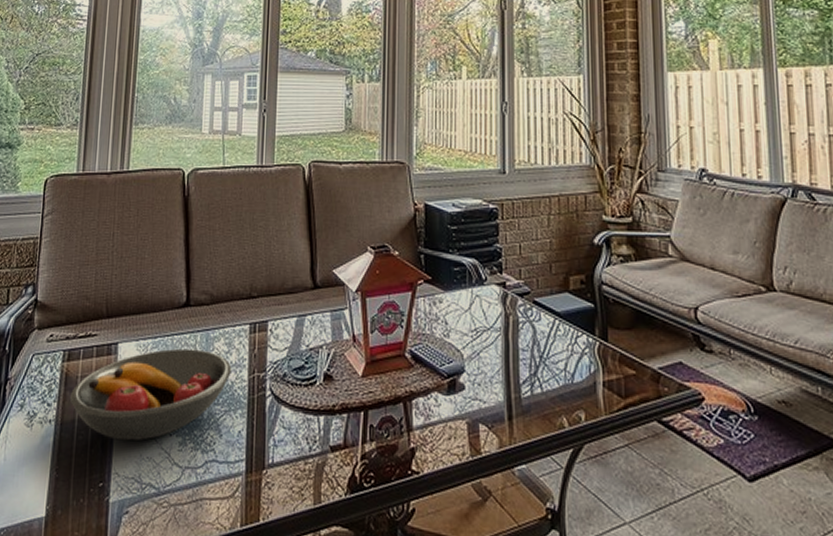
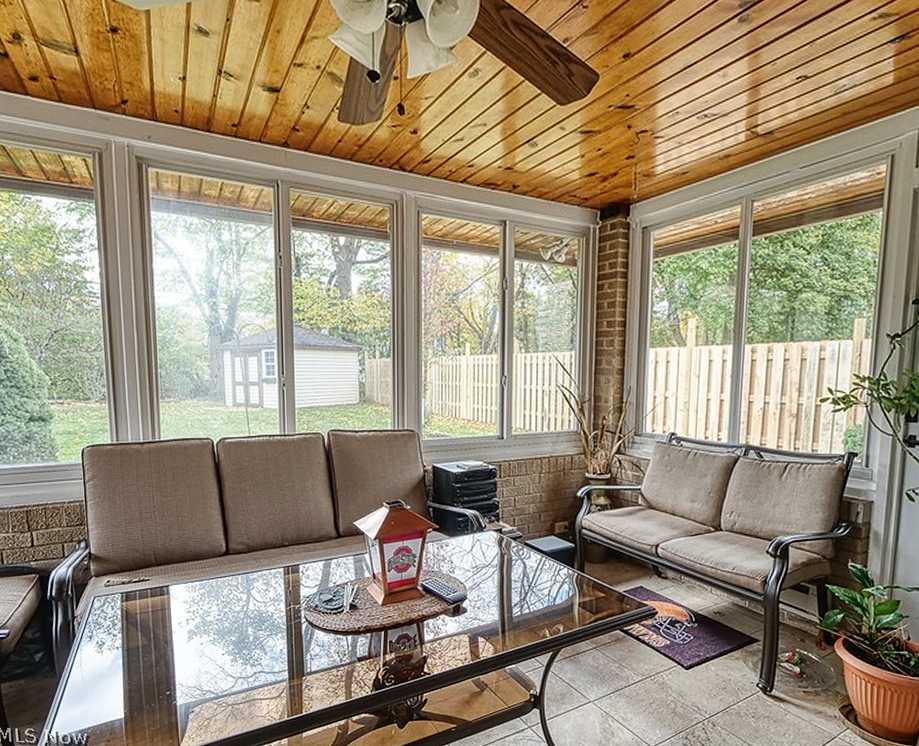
fruit bowl: present [70,348,232,441] -> none [132,588,271,660]

